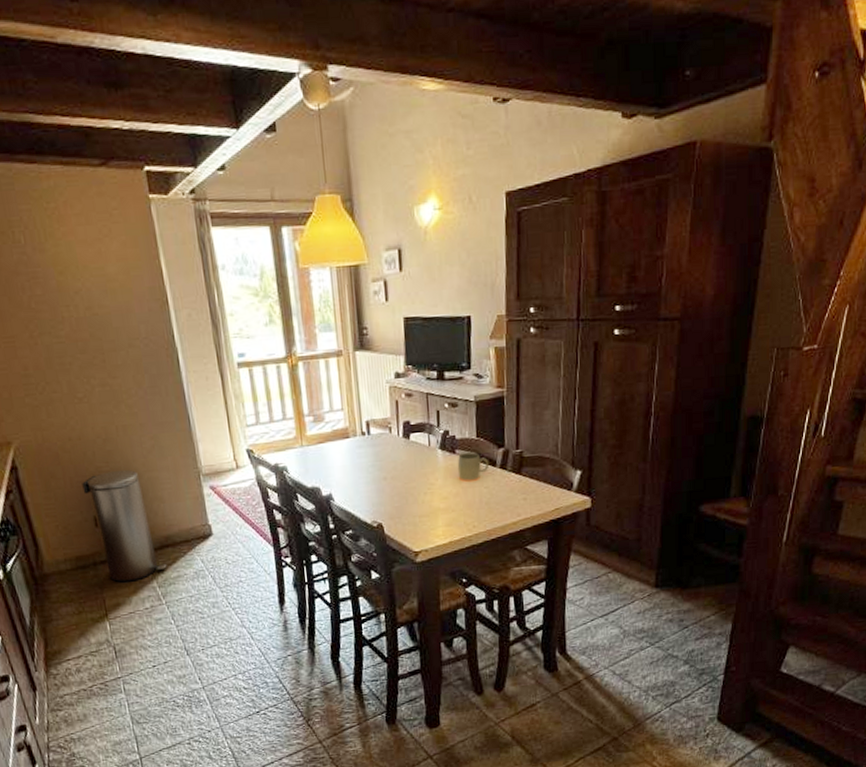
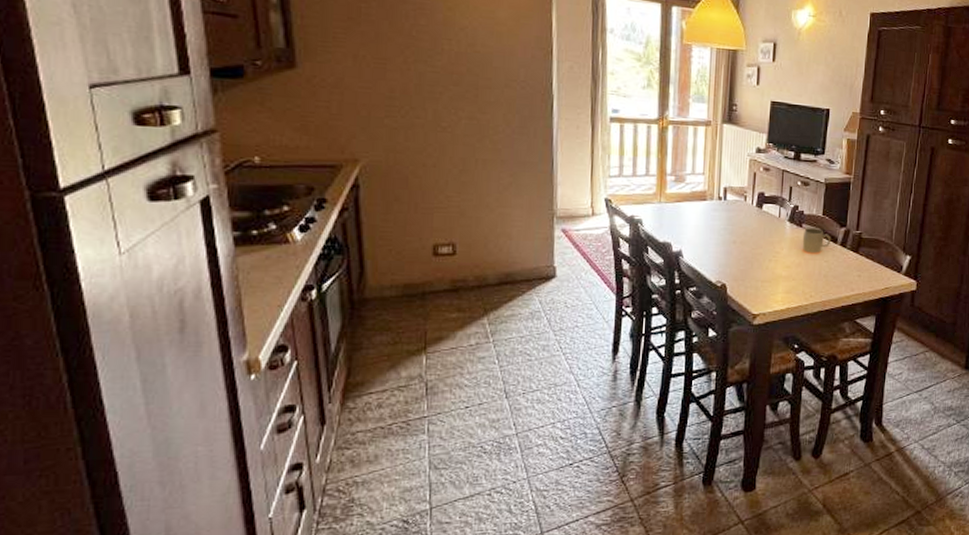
pedal bin: present [82,470,167,583] -> none [427,202,502,316]

